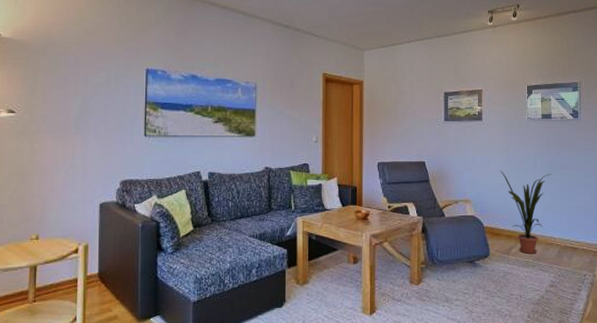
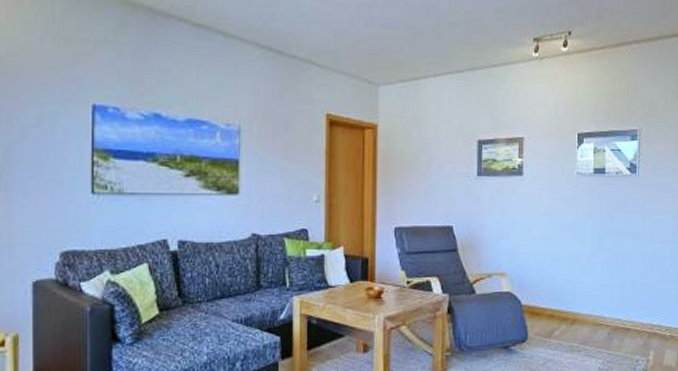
house plant: present [500,171,552,254] -> none [543,237,604,337]

